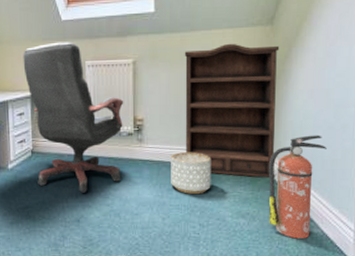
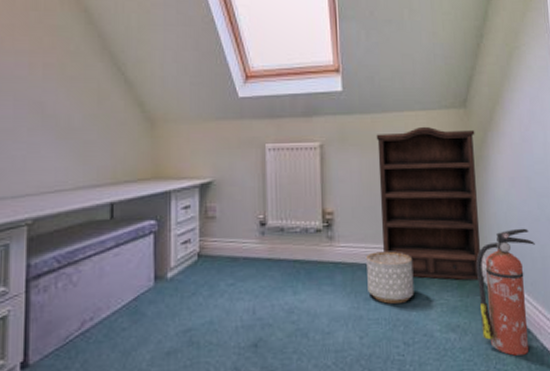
office chair: present [23,42,124,193] -> none [191,121,311,308]

